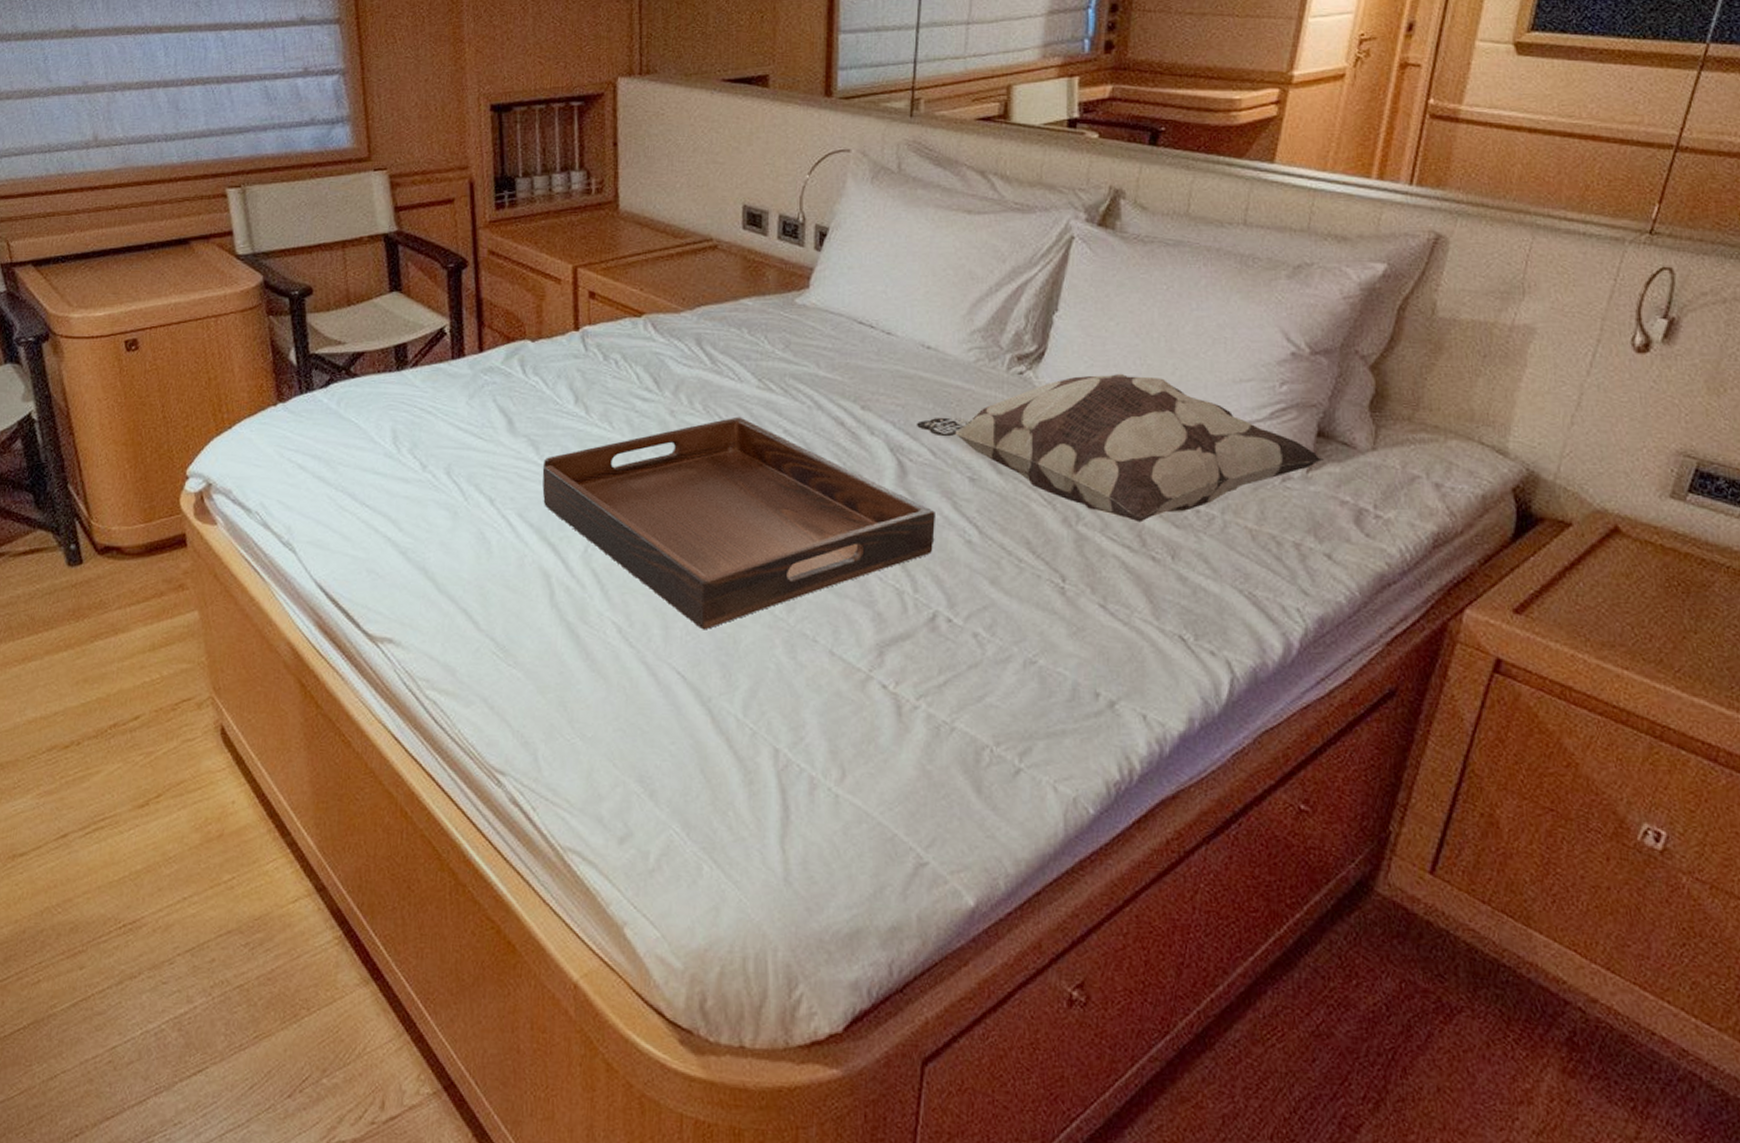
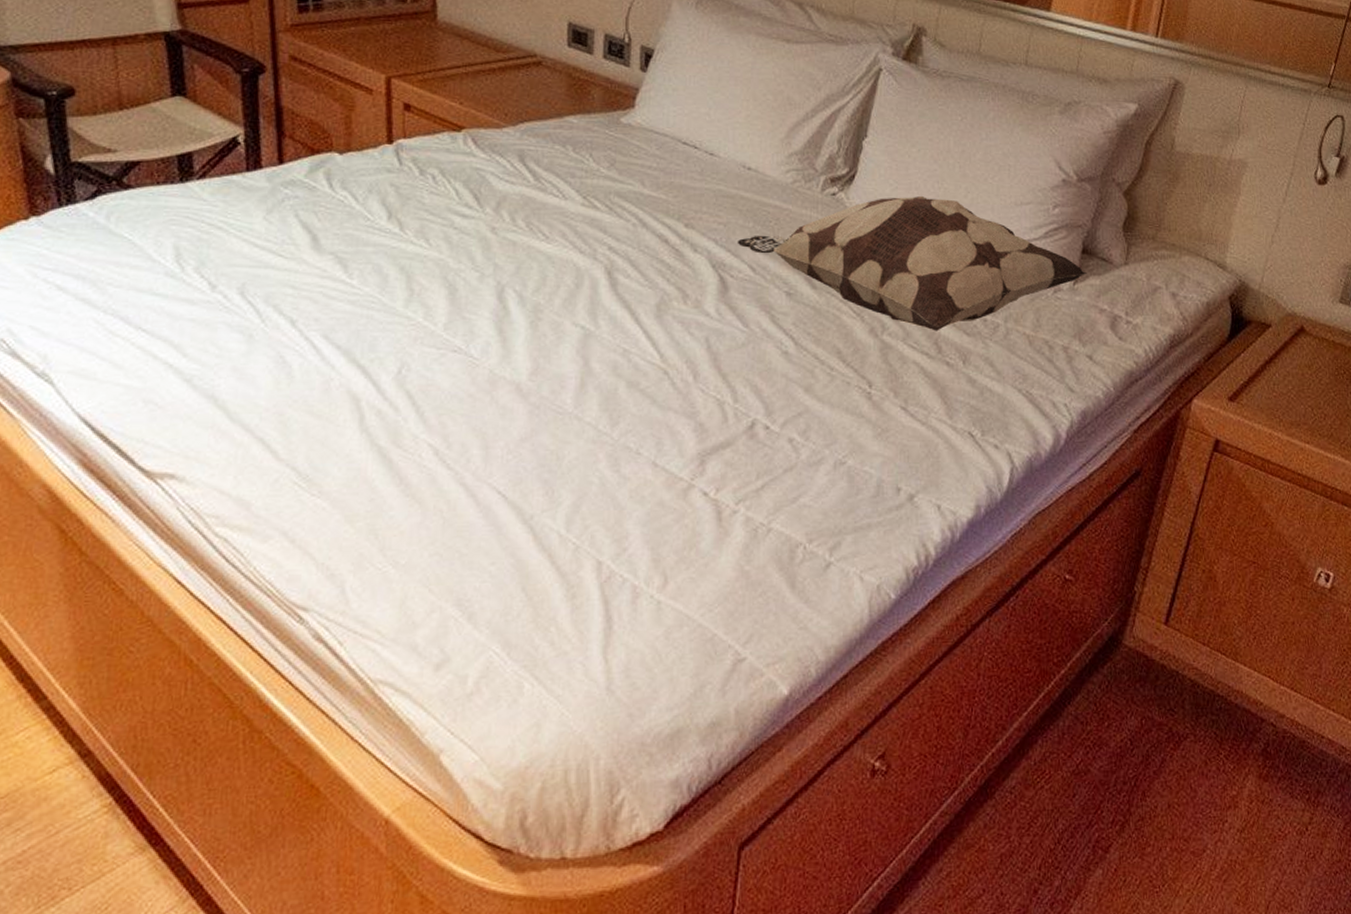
serving tray: present [542,417,935,630] -> none [351,234,754,448]

